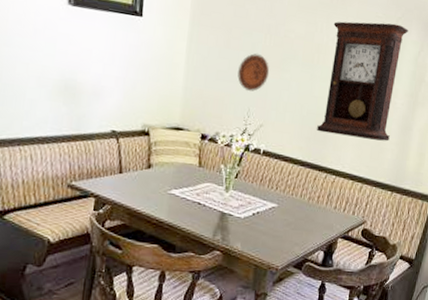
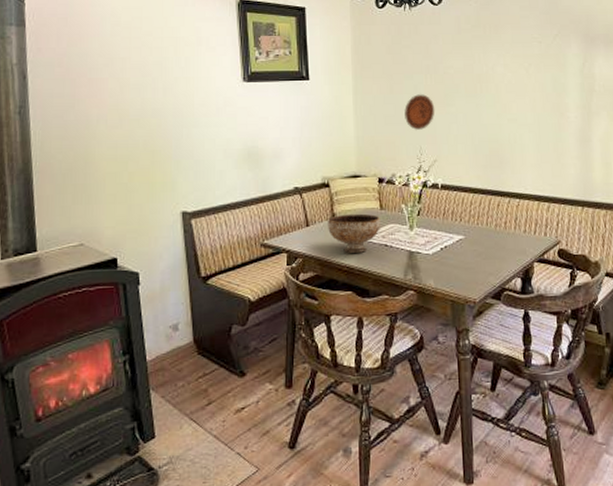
bowl: none [141,165,198,208] -> present [327,213,381,253]
pendulum clock: present [316,21,408,142] -> none [490,41,569,158]

